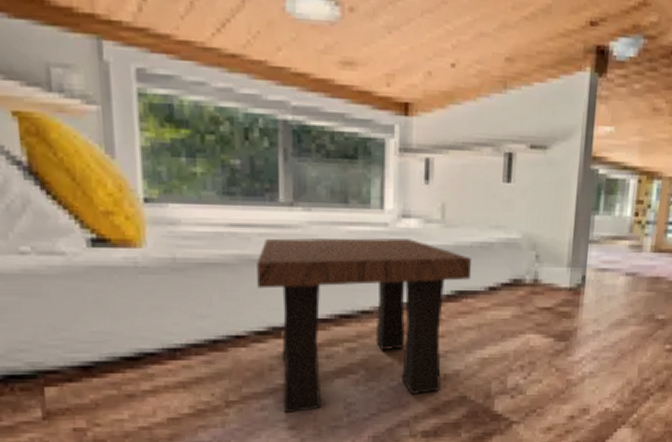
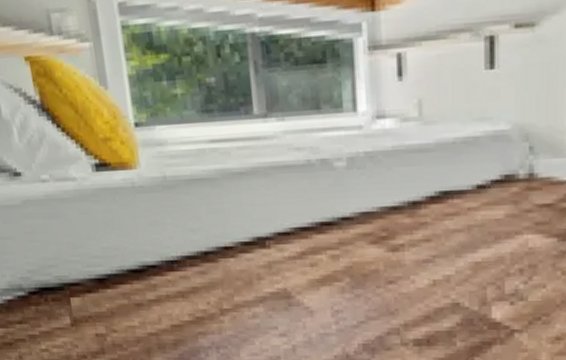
side table: present [257,238,472,414] -> none [238,140,456,321]

